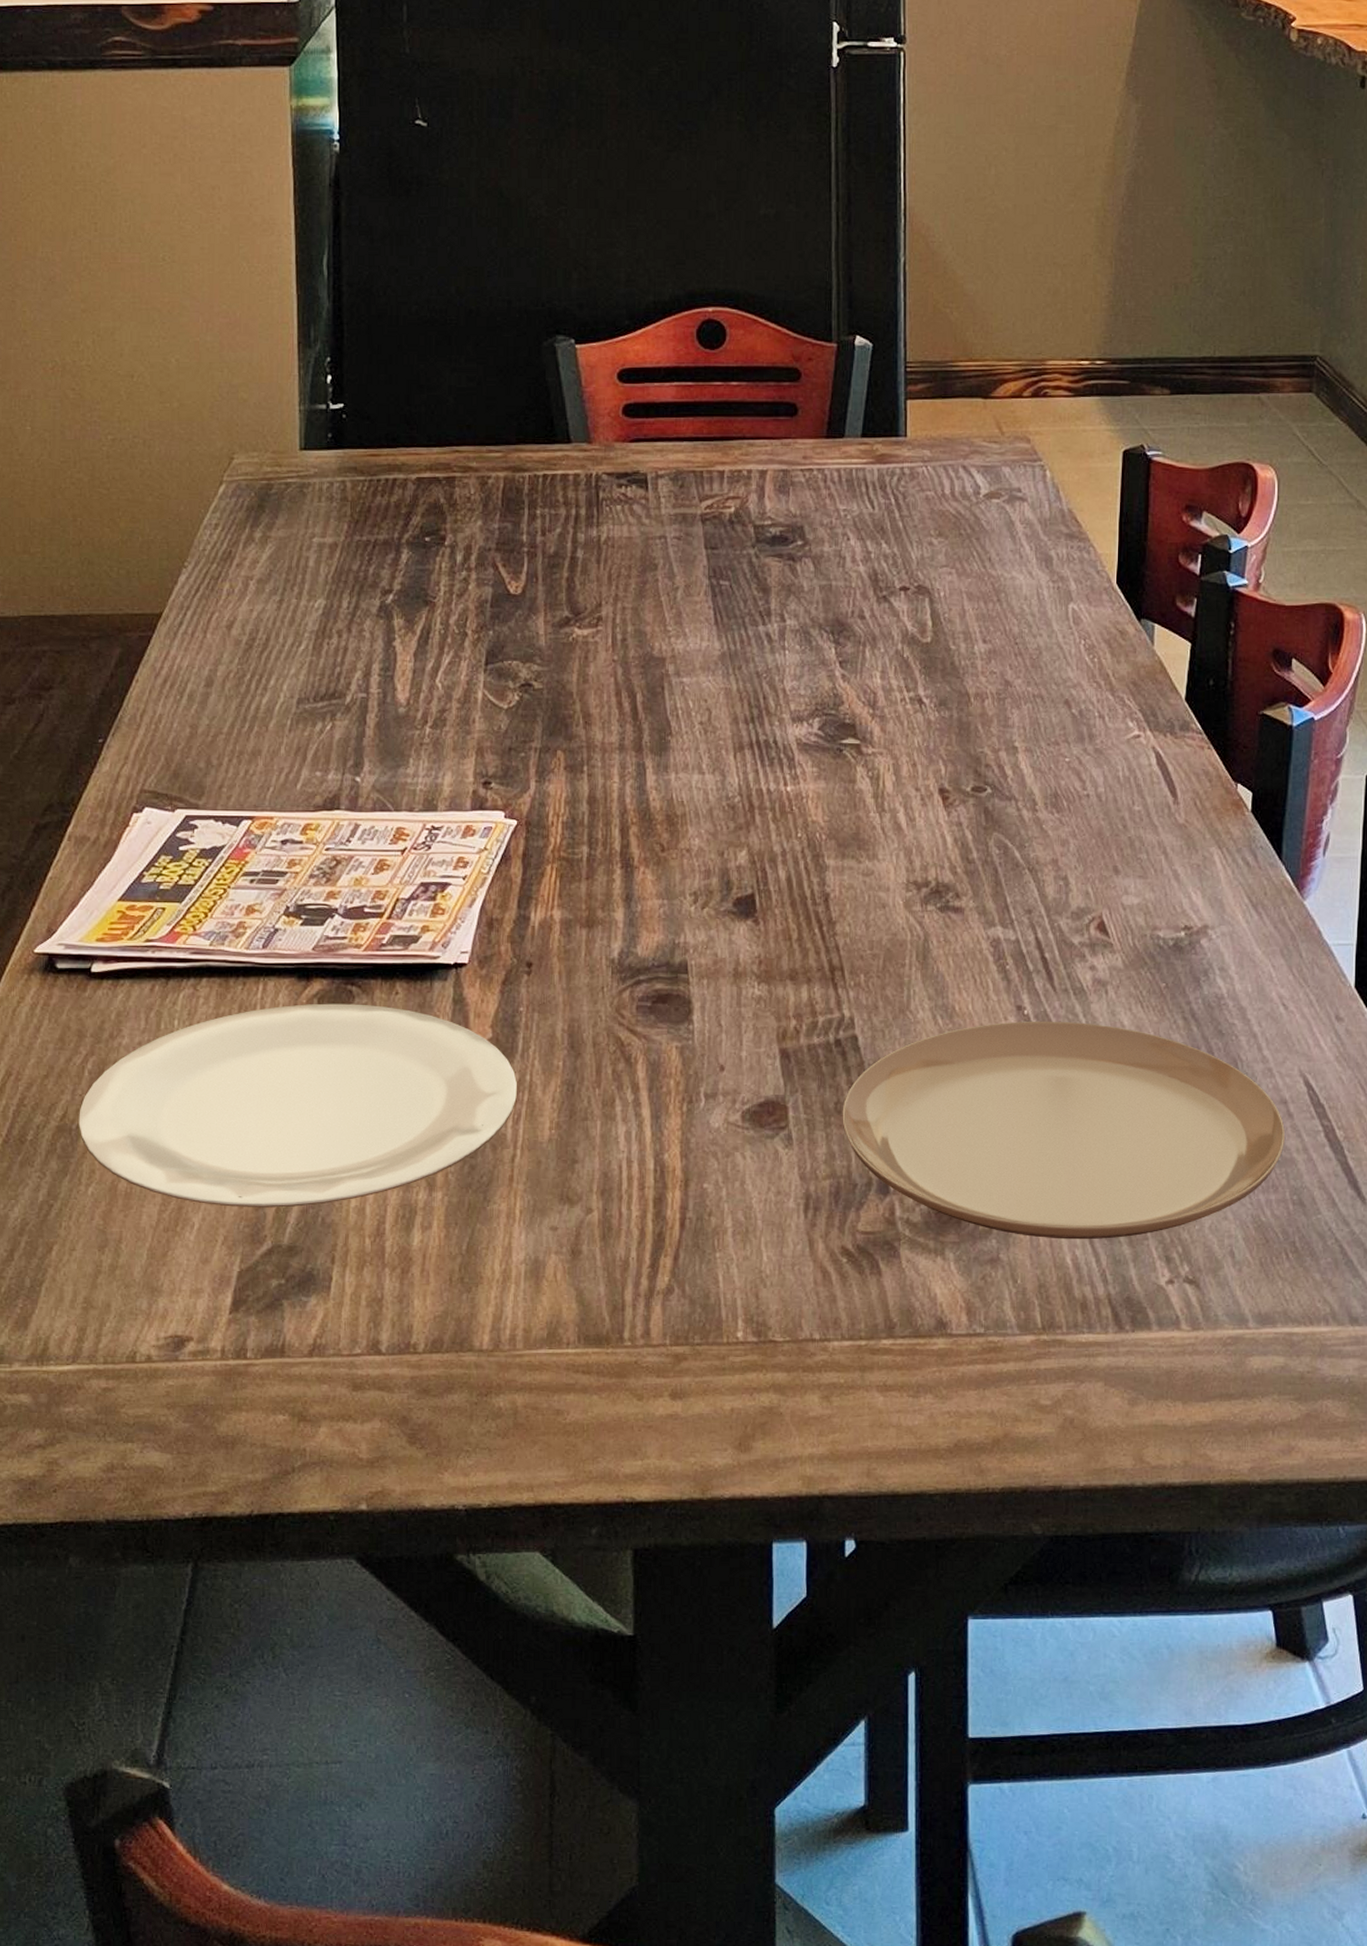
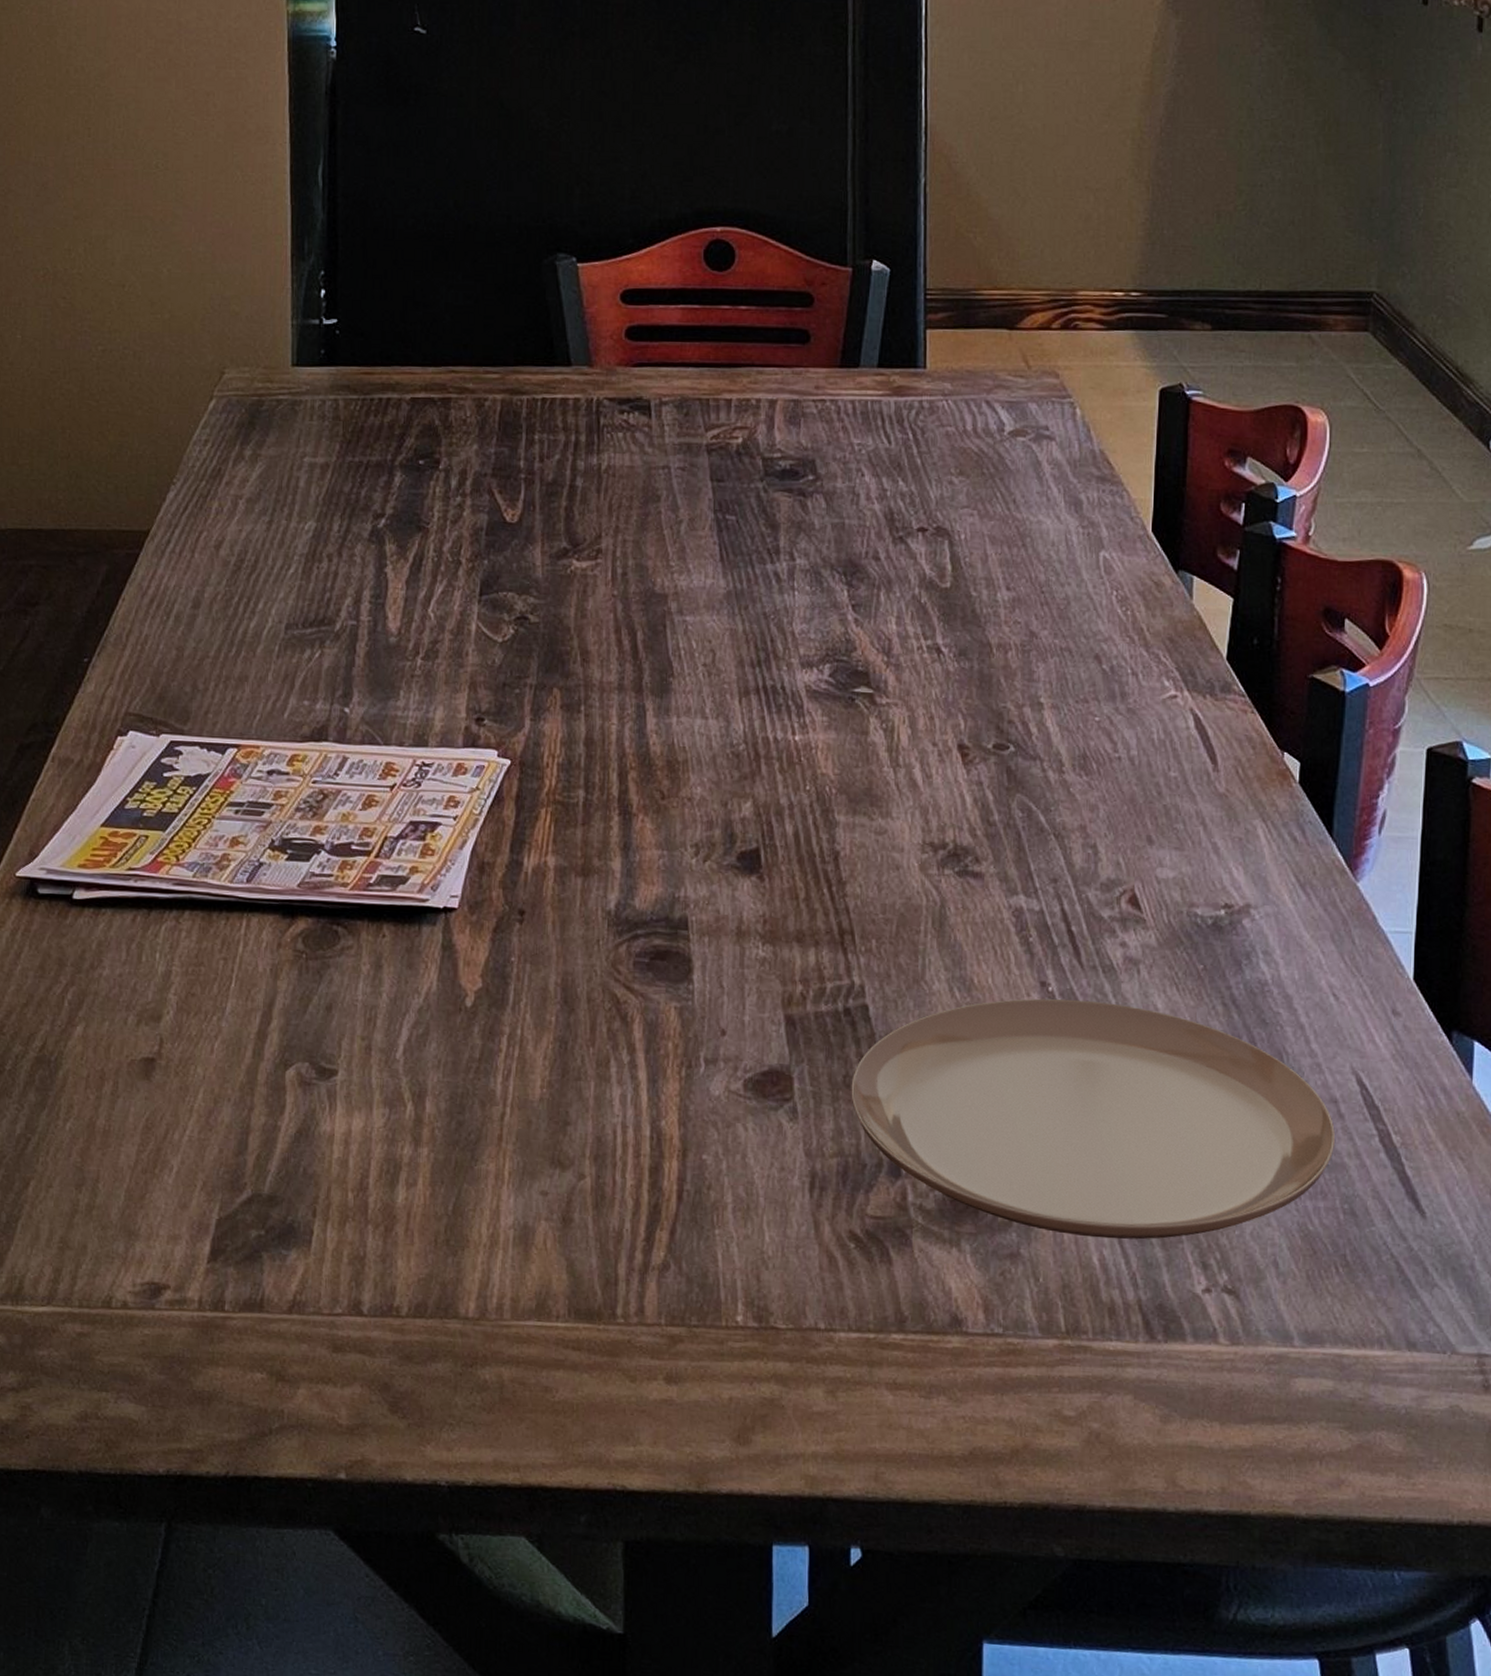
plate: present [79,1003,517,1208] -> none [58,943,507,1155]

